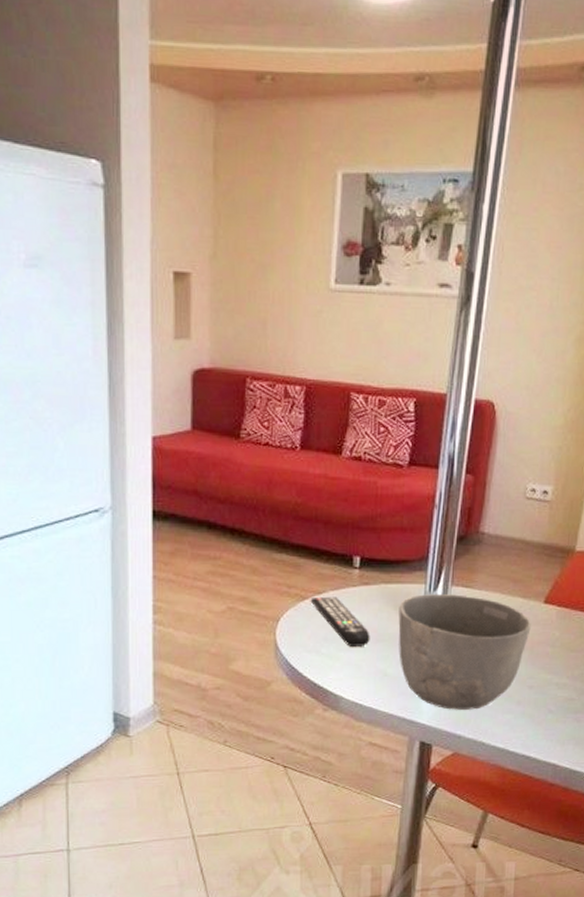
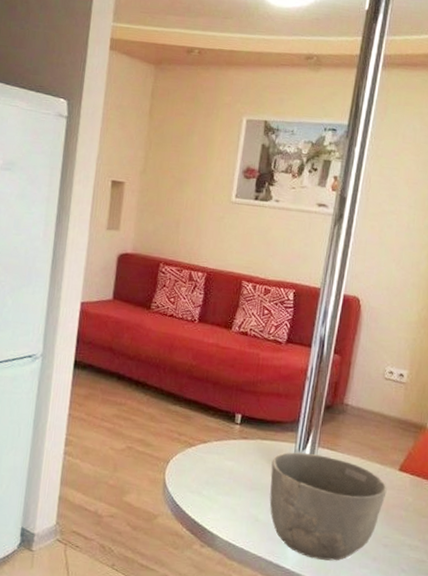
remote control: present [310,596,370,648] -> none [196,445,246,493]

